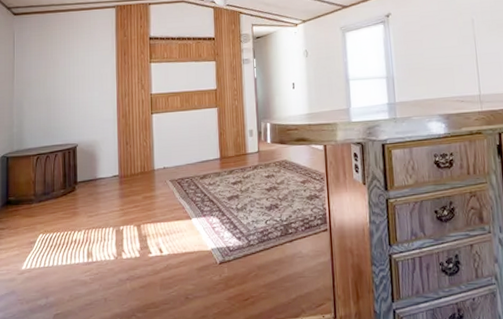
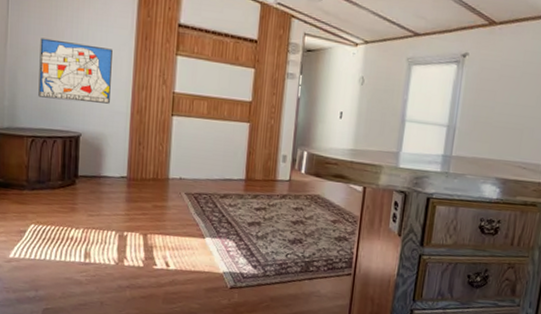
wall art: none [40,68,99,120] -> present [38,37,113,104]

